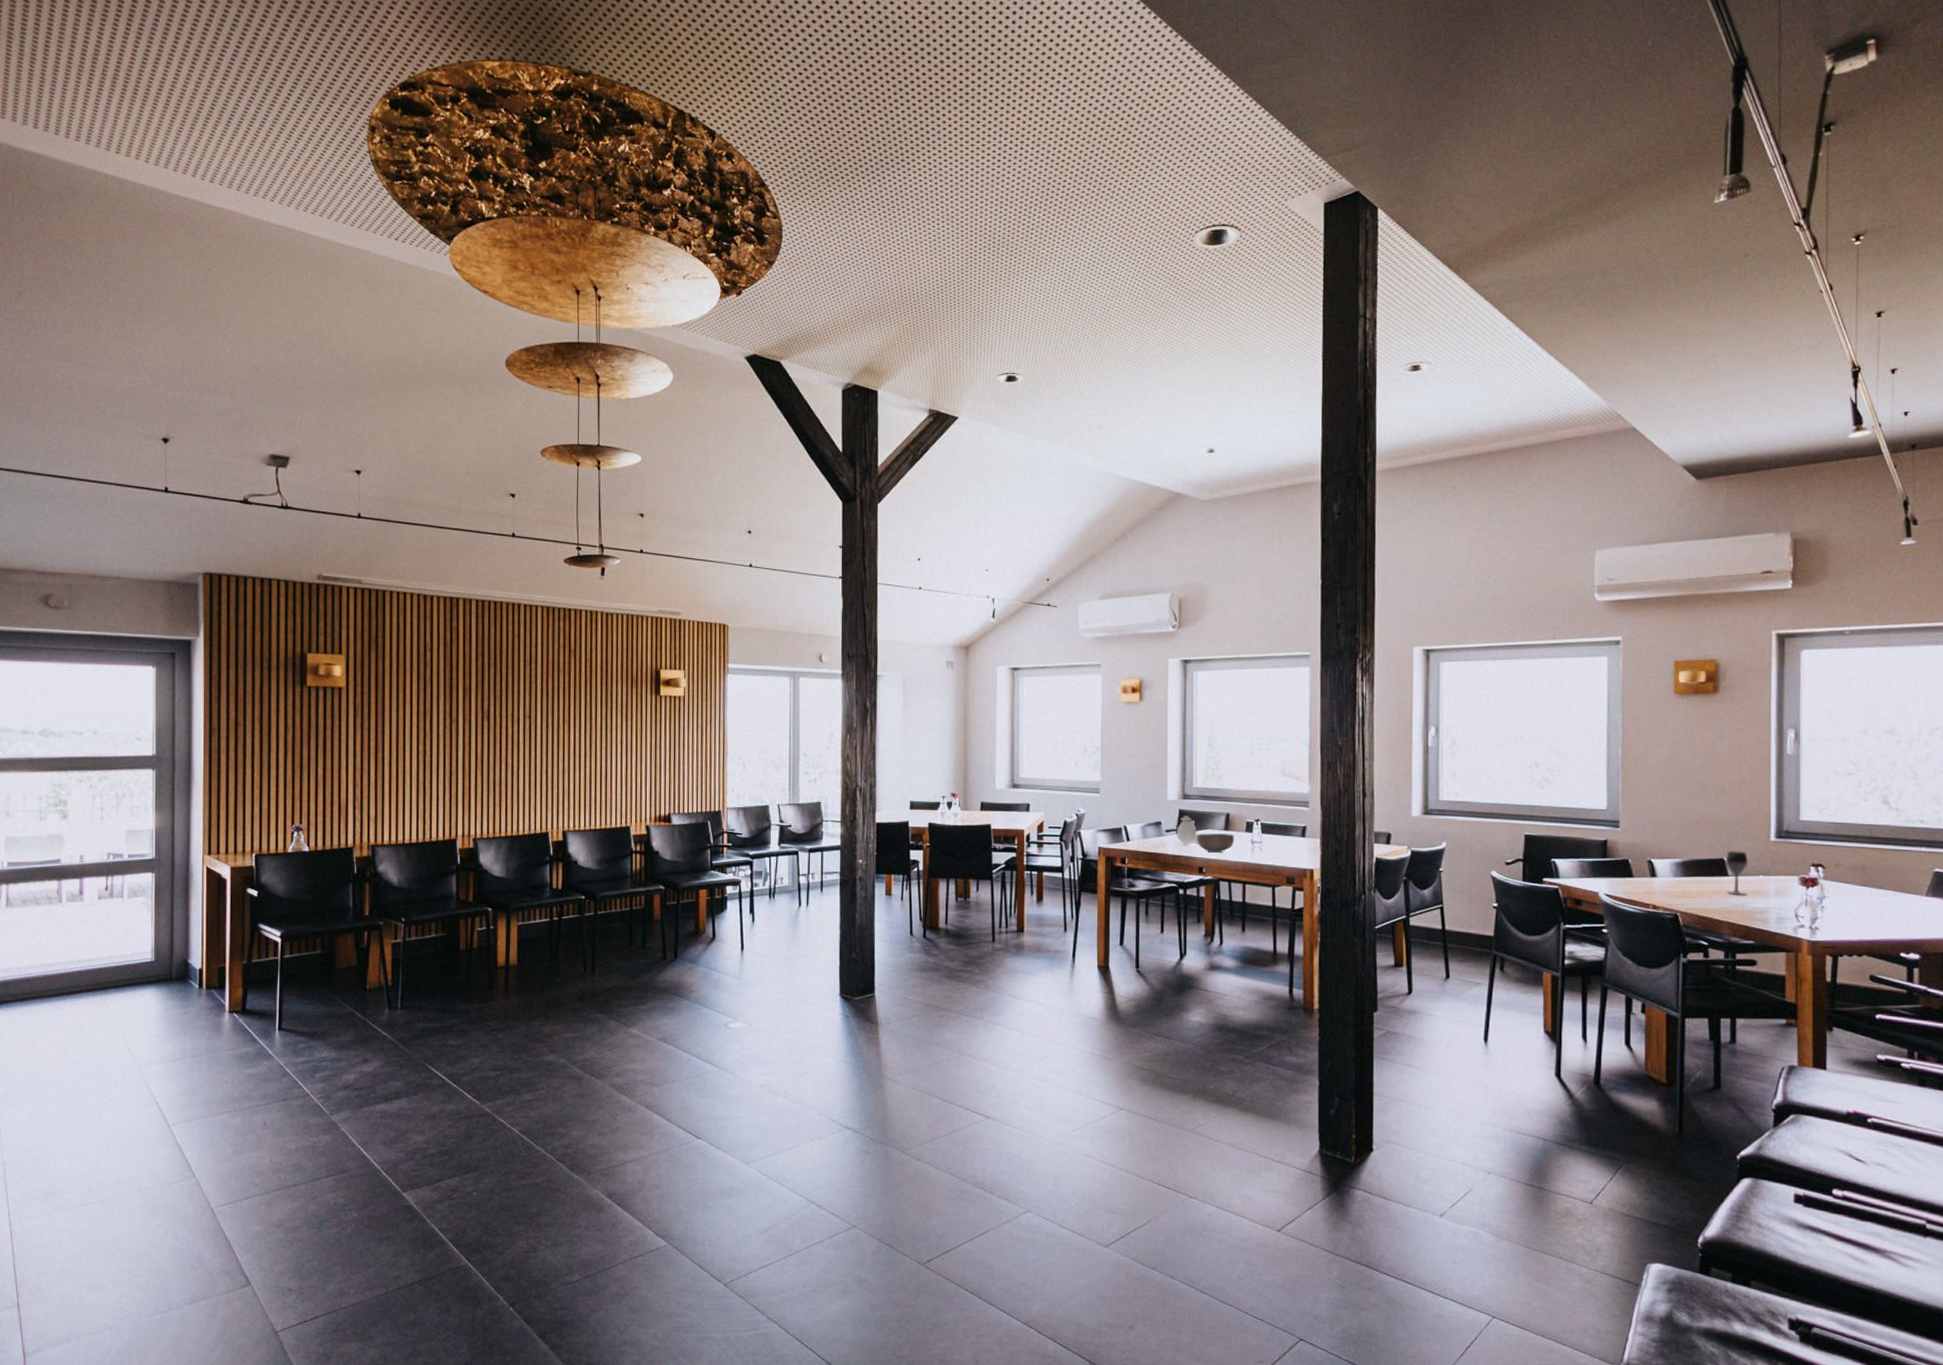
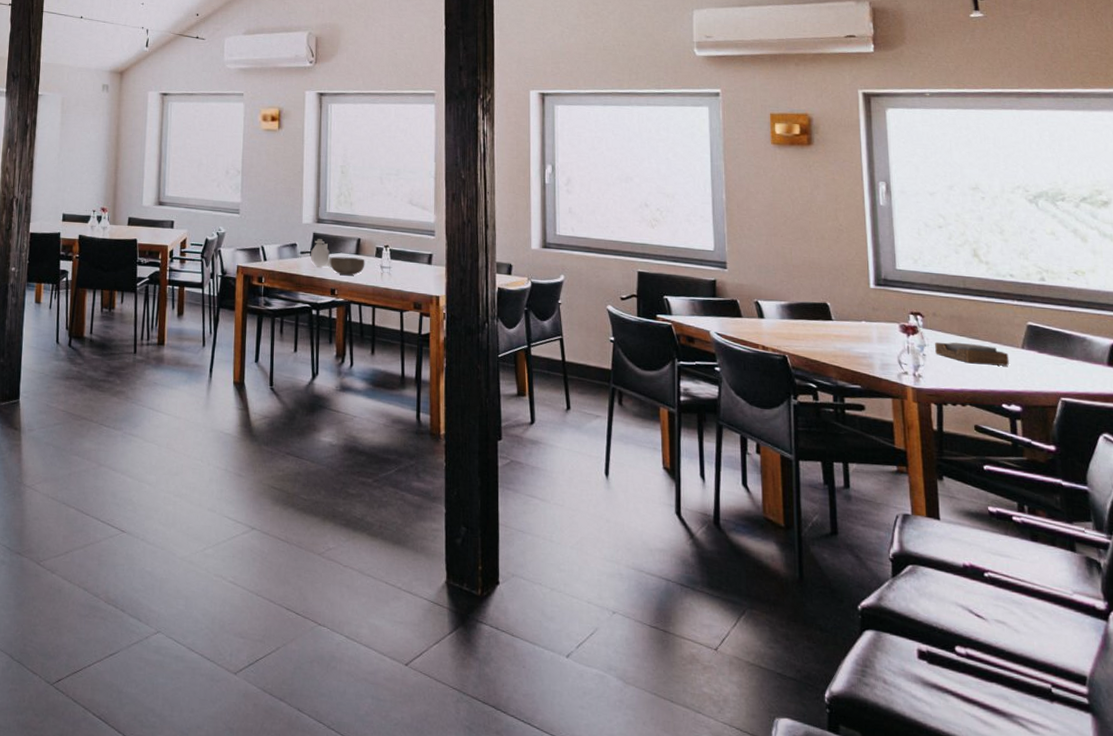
wine glass: present [1726,851,1749,897] -> none [829,296,851,341]
napkin holder: none [1835,892,1911,915] -> present [935,342,1009,366]

